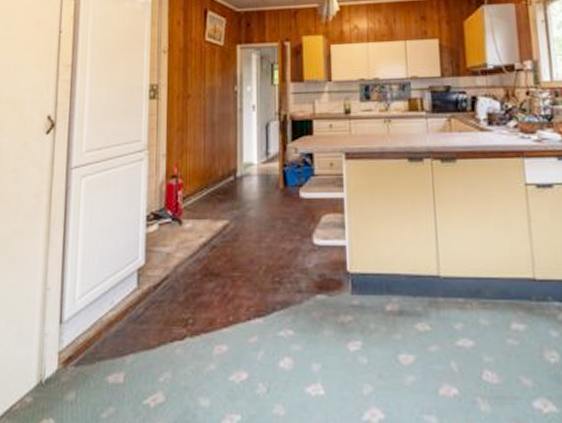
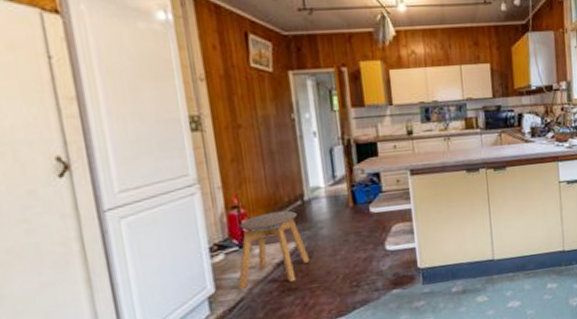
stool: none [165,185,235,266] -> present [238,210,310,290]

